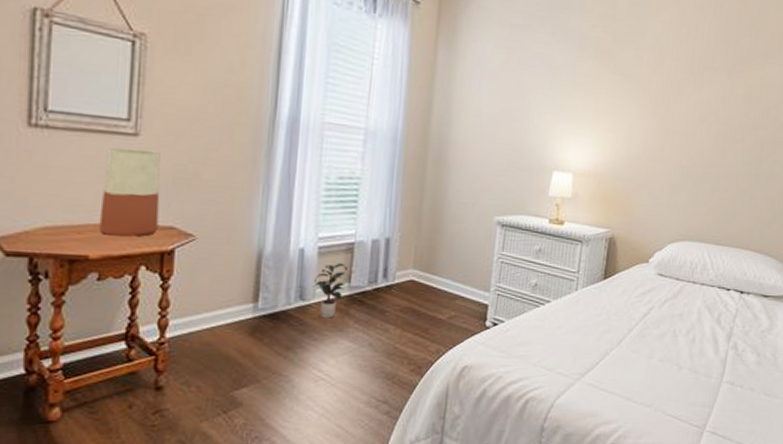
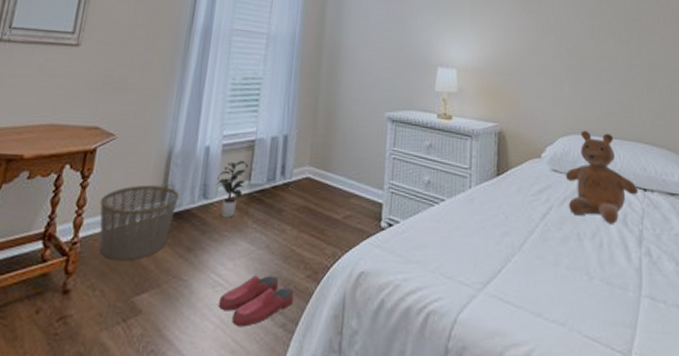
vase: present [99,147,161,238] -> none [36,56,95,138]
basket: none [185,286,273,360] -> present [99,184,179,261]
slippers: none [321,370,398,414] -> present [218,275,294,326]
teddy bear: none [669,237,736,322] -> present [565,130,639,224]

